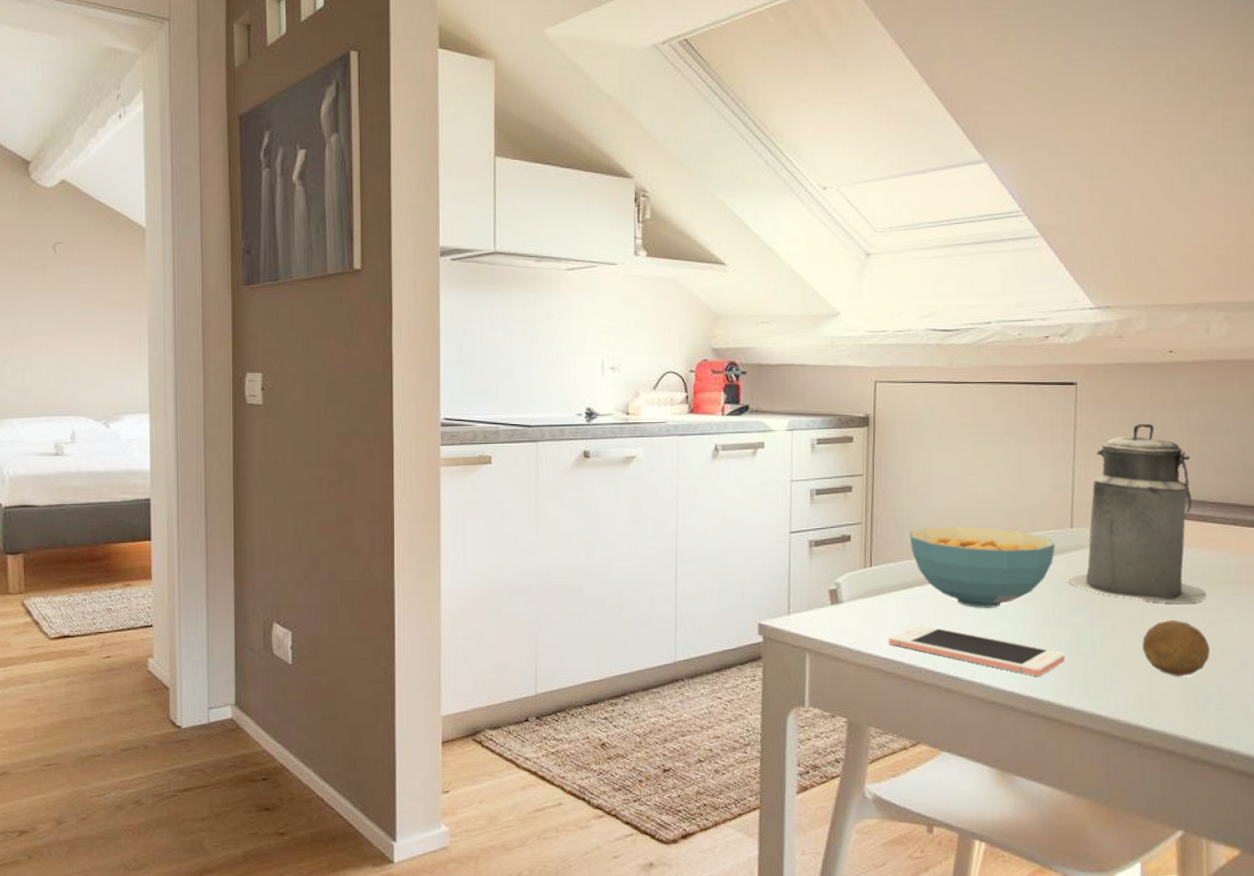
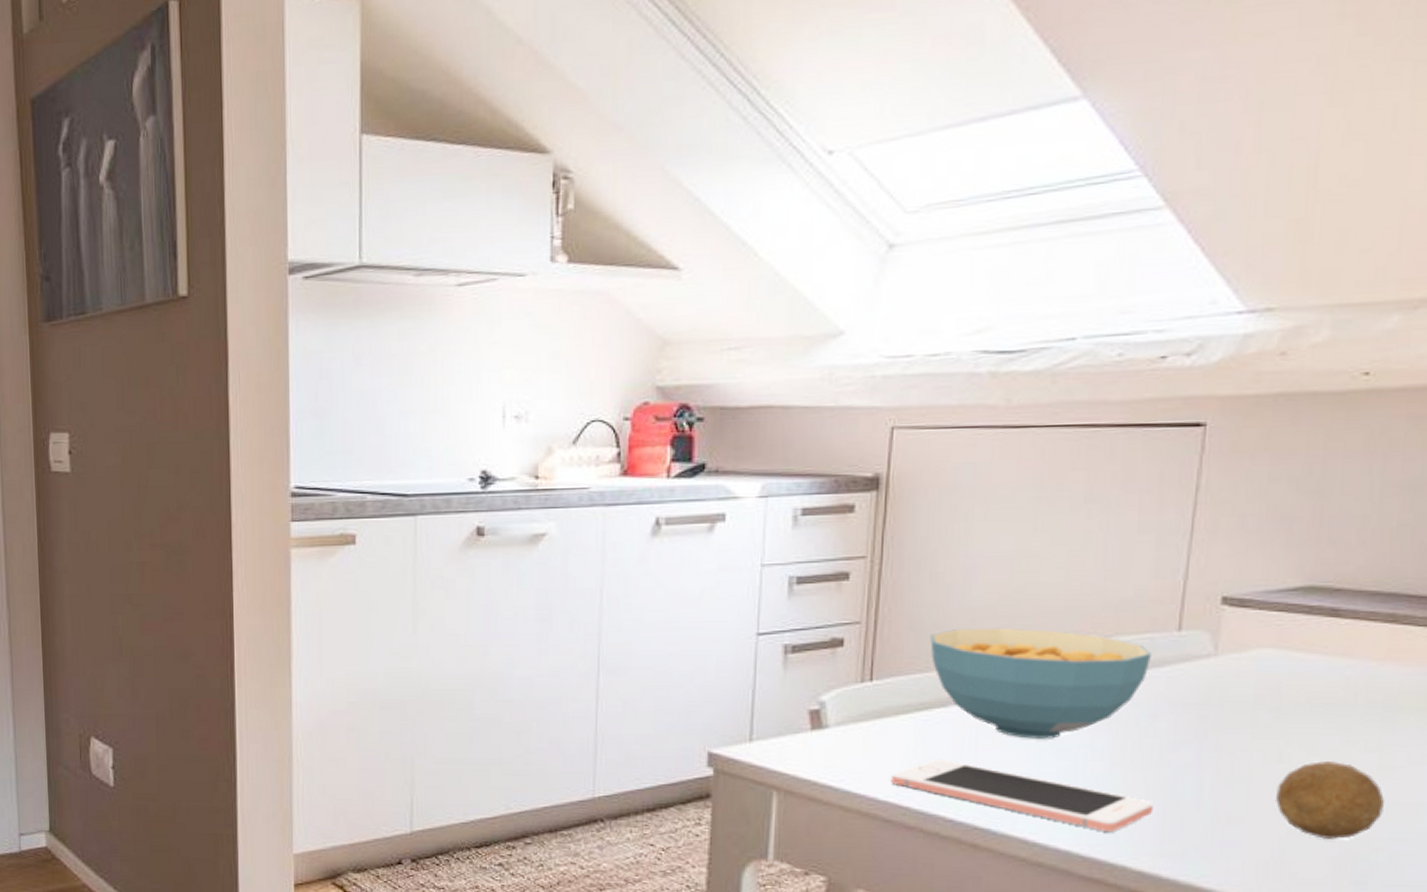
canister: present [1068,423,1207,604] -> none [1167,480,1388,739]

